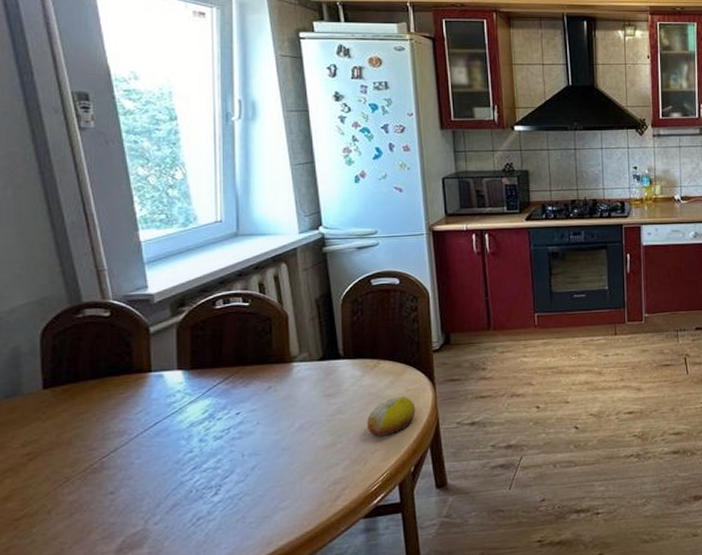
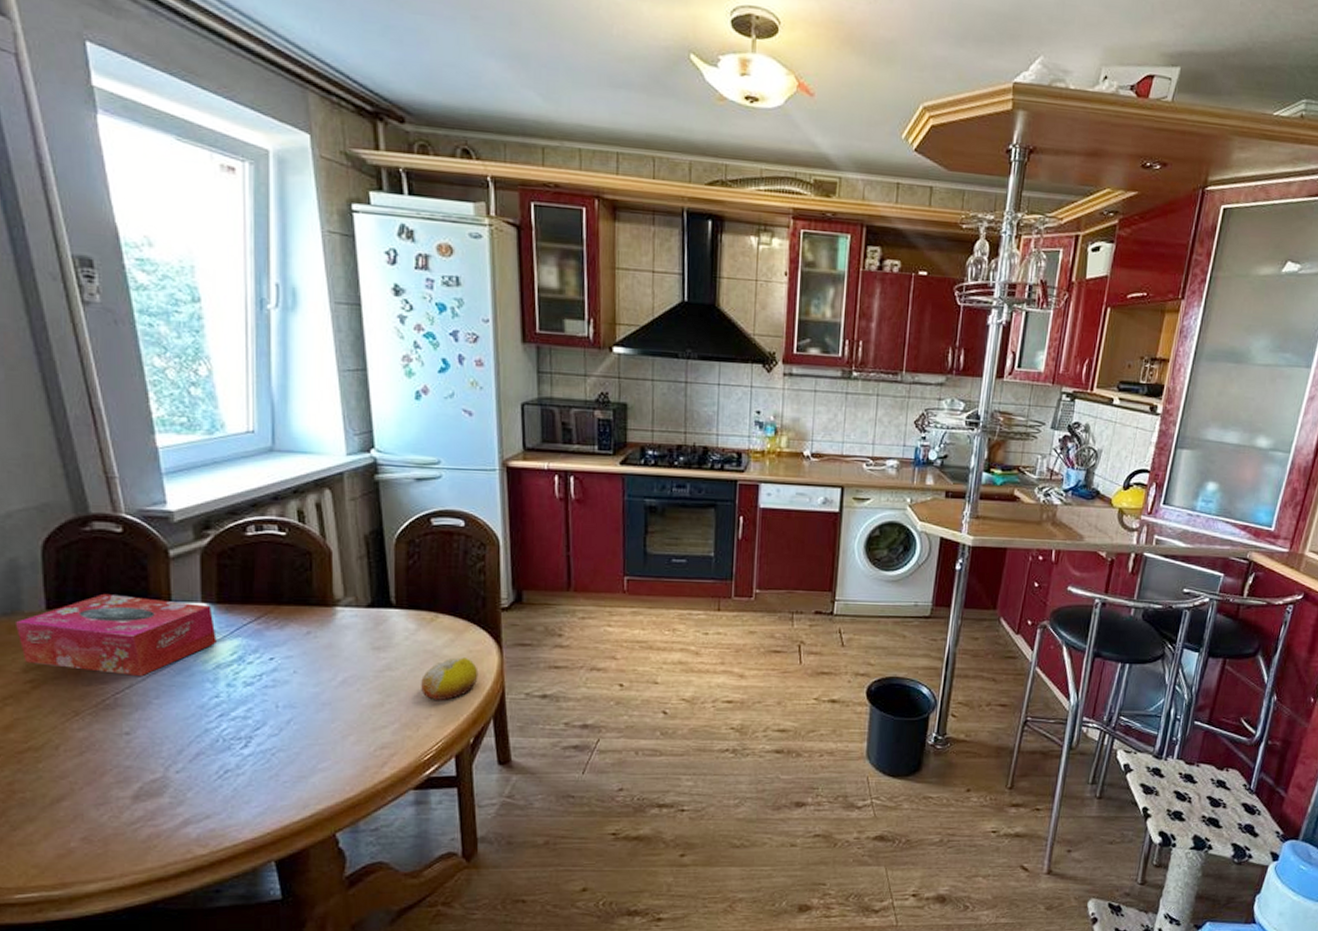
tissue box: none [16,370,190,441] -> present [16,593,217,677]

